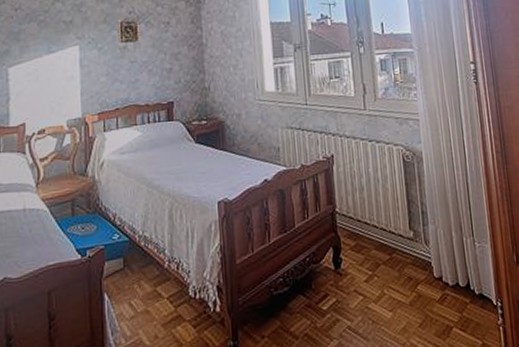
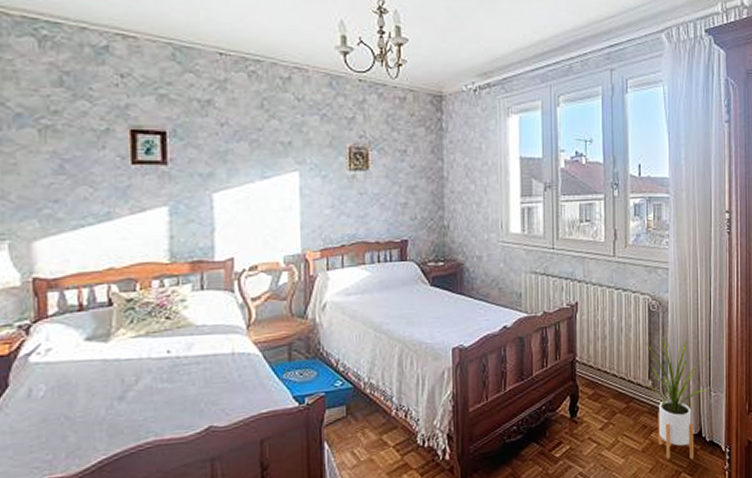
house plant: none [403,185,470,315] -> present [644,335,708,460]

